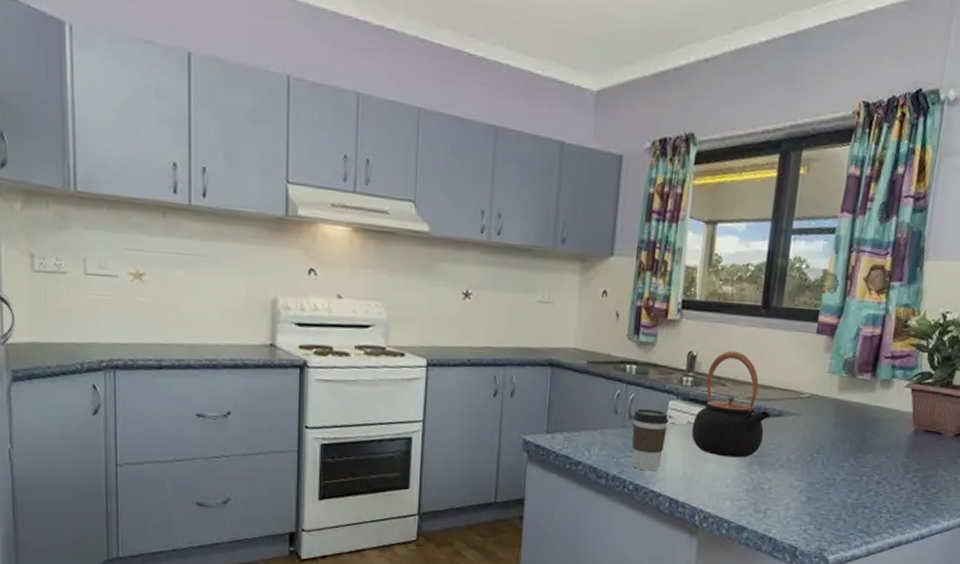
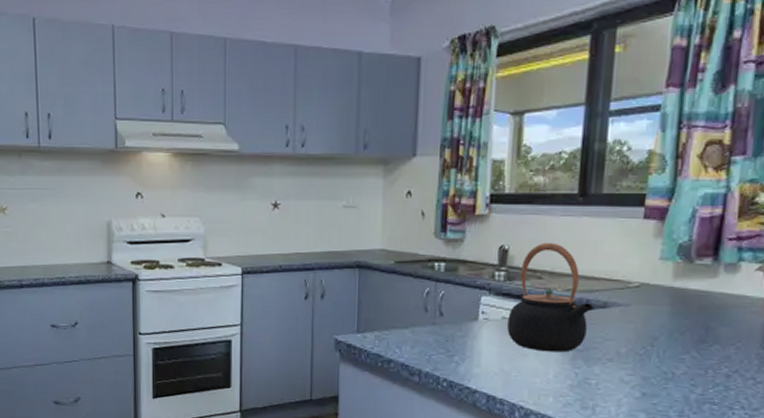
coffee cup: present [632,408,669,471] -> none [443,305,482,368]

